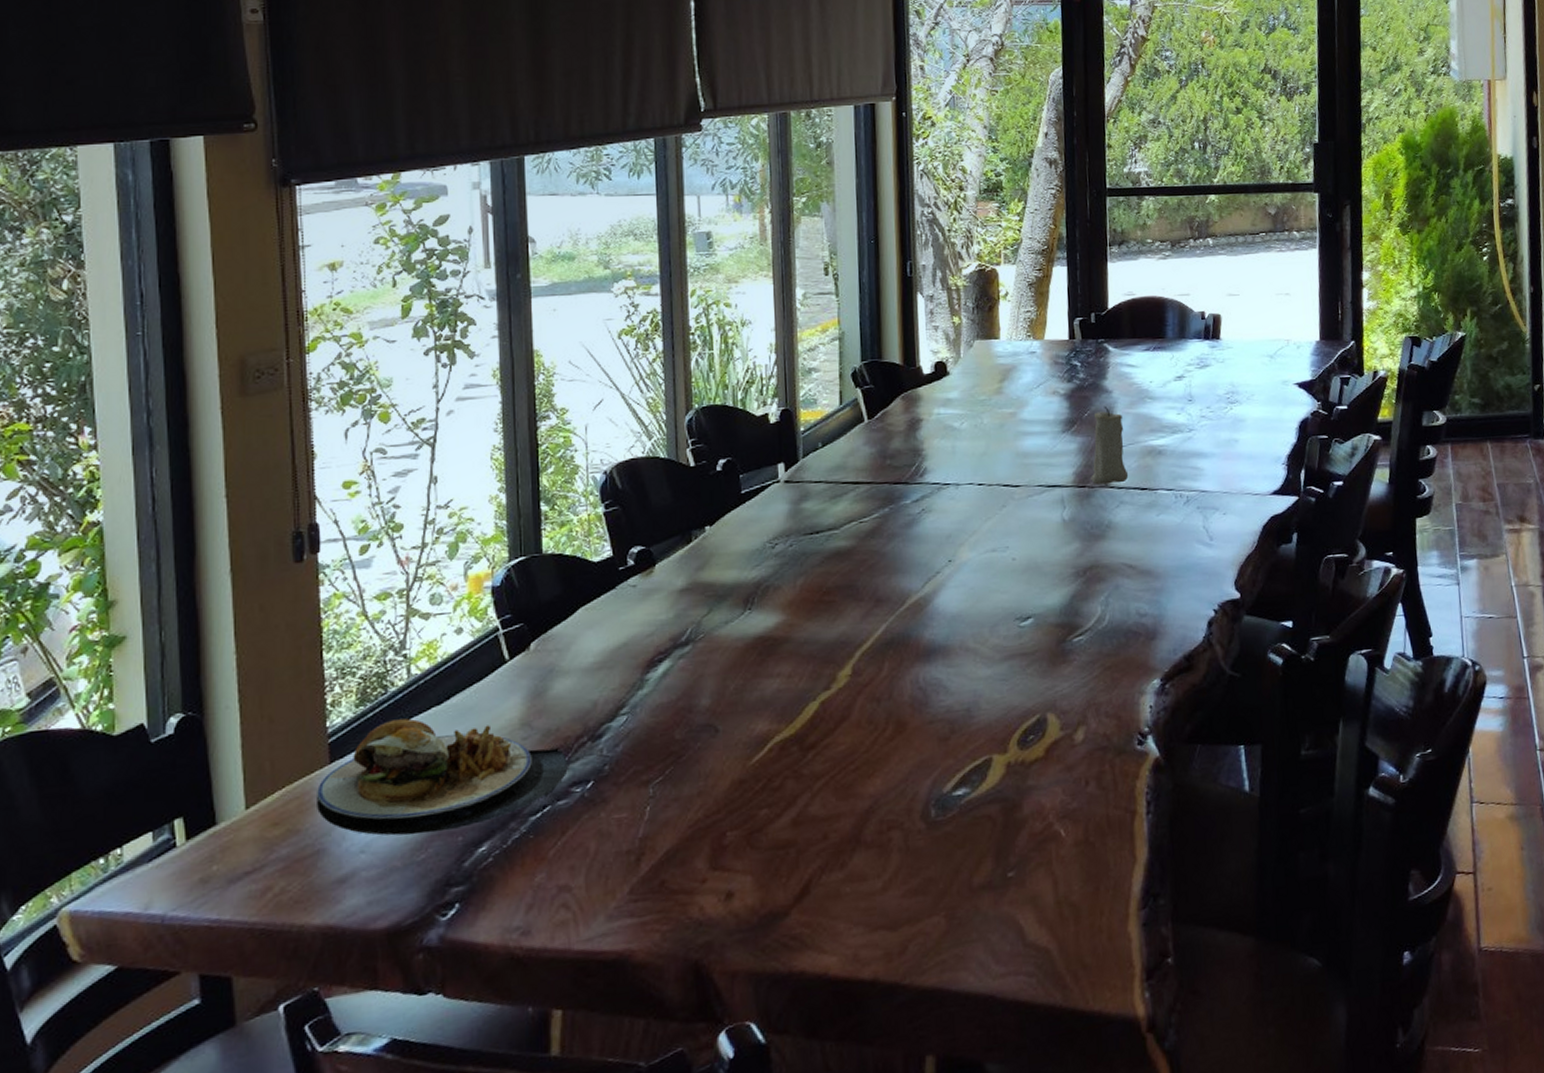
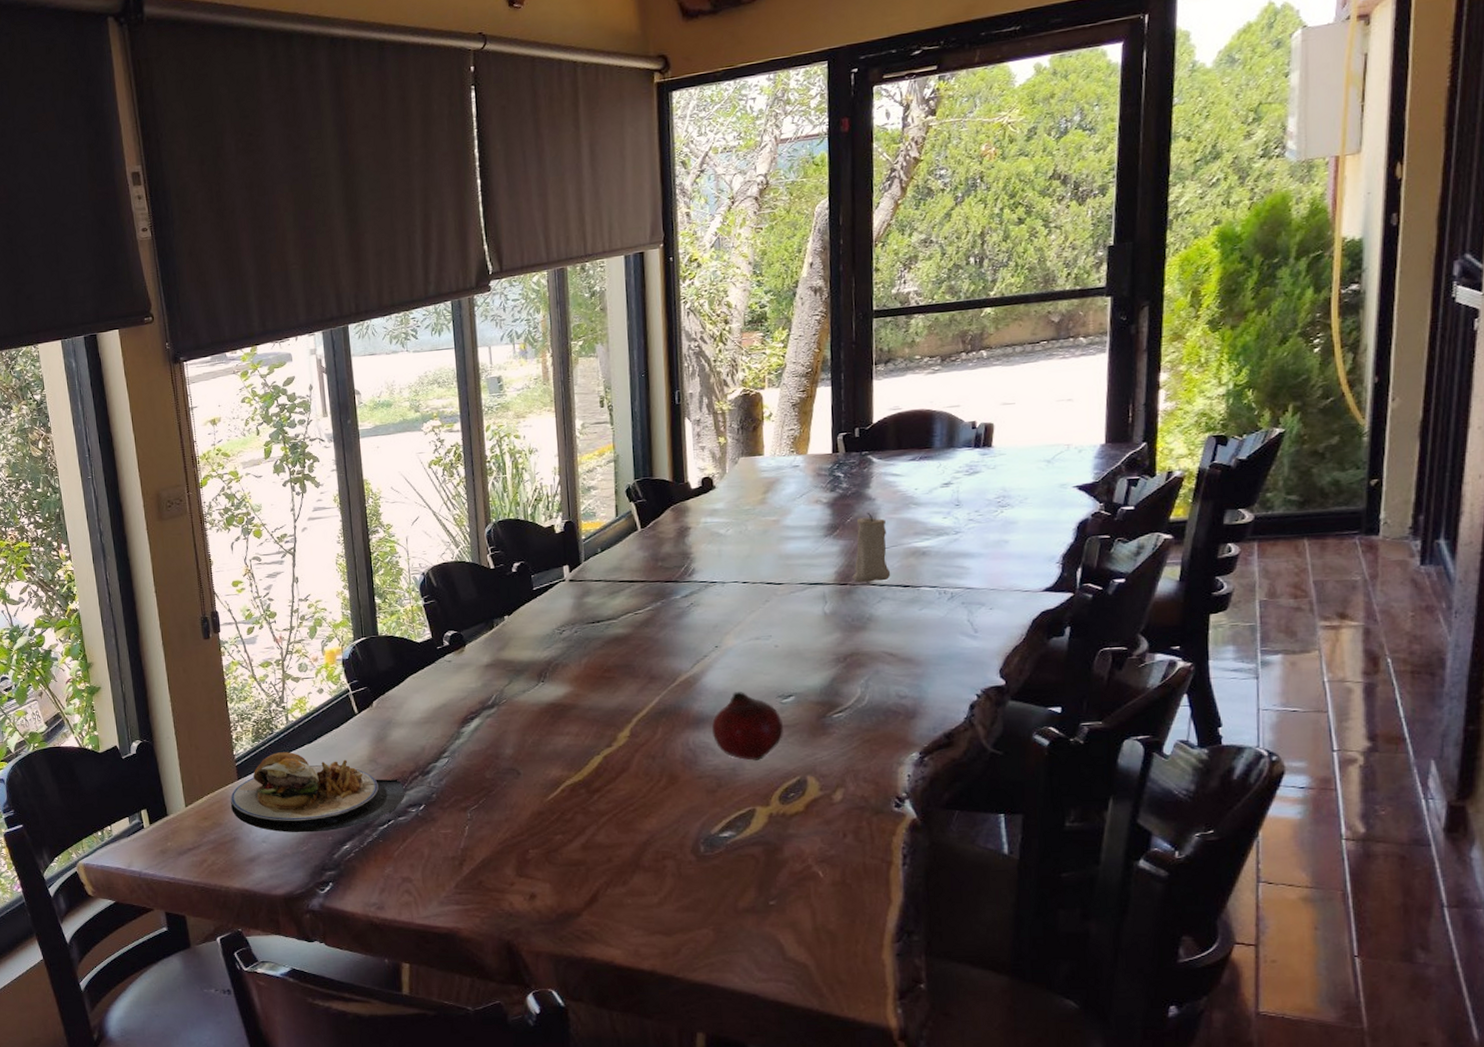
fruit: none [944,614,1022,698] -> present [711,692,783,761]

